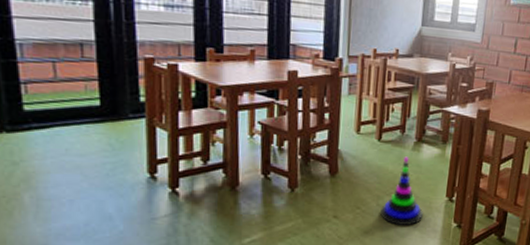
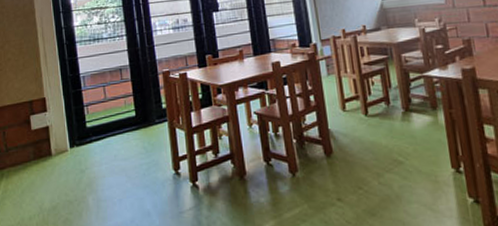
stacking toy: present [380,156,423,225] -> none [383,128,431,204]

